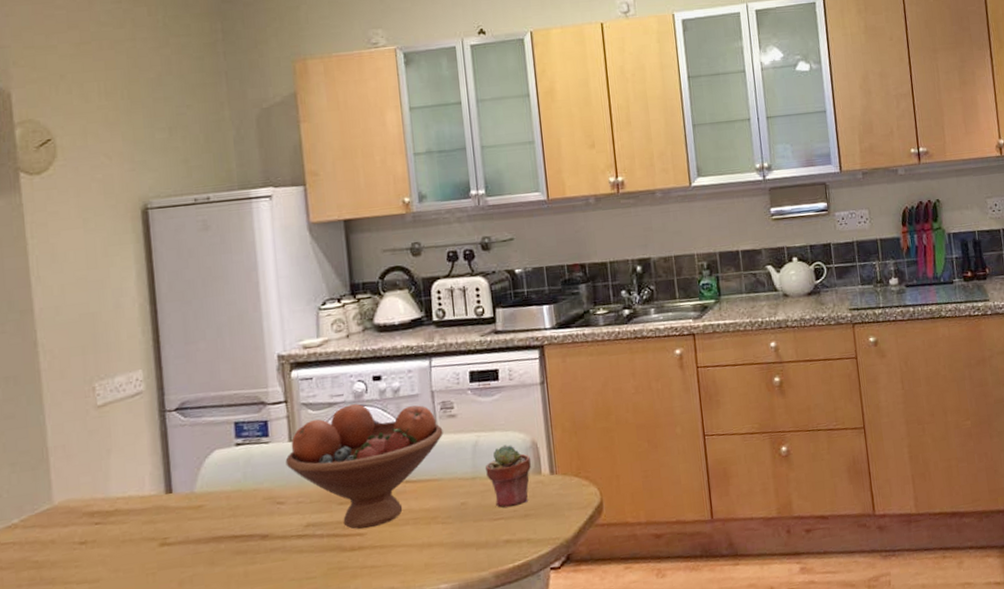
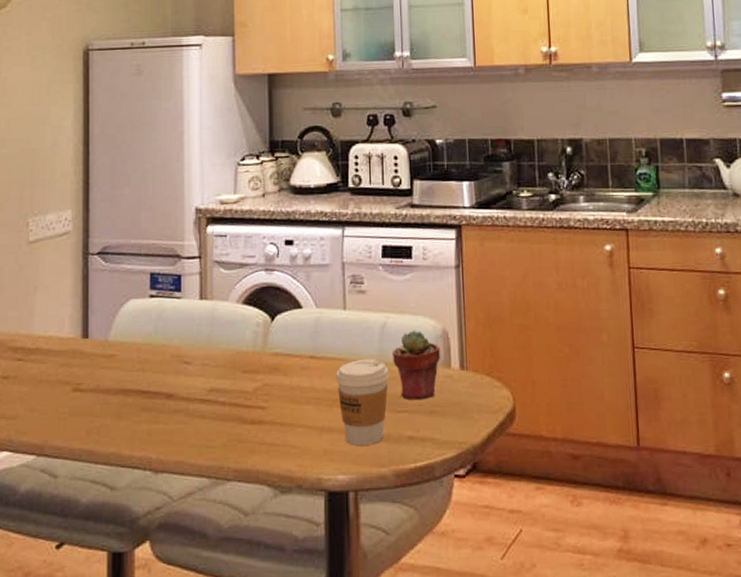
fruit bowl: present [285,404,443,529] -> none [195,267,351,402]
coffee cup: none [432,475,484,556] -> present [336,358,390,445]

